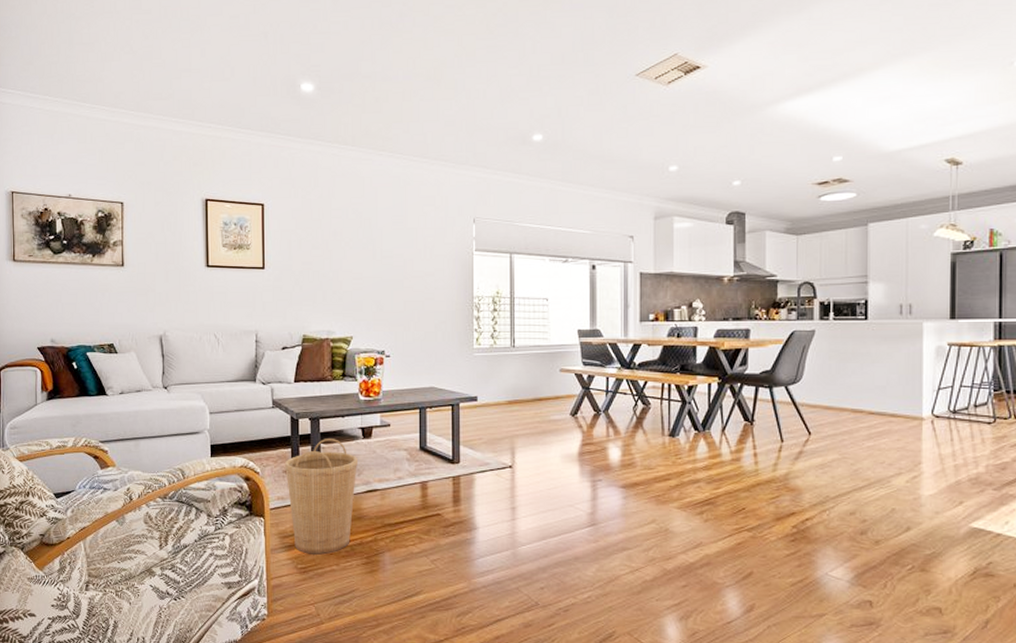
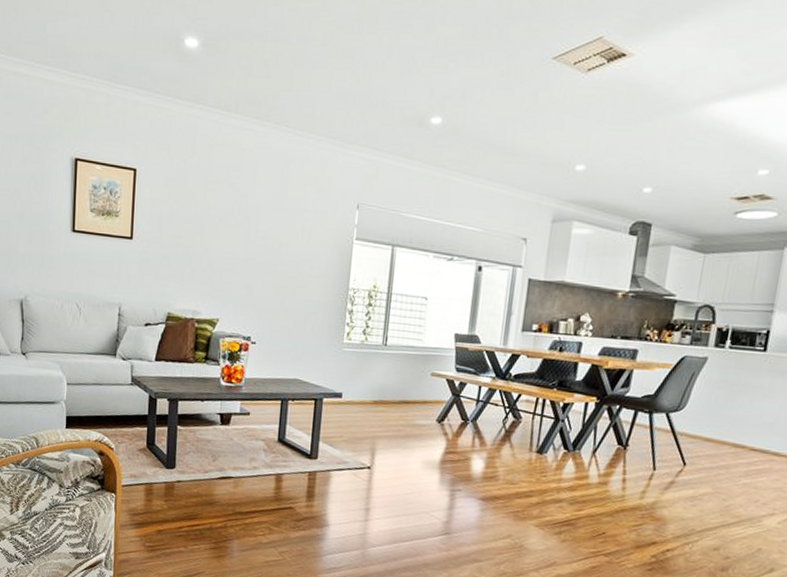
basket: present [284,439,357,555] -> none [139,421,214,536]

